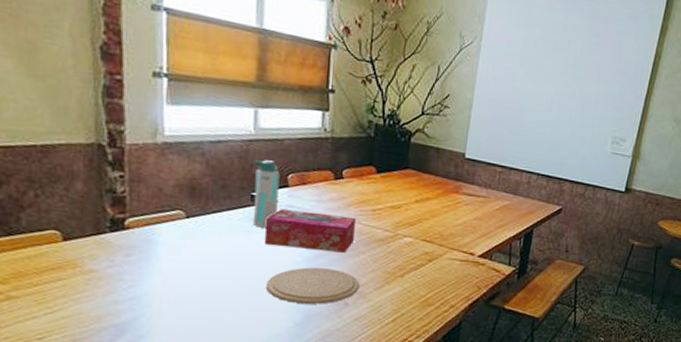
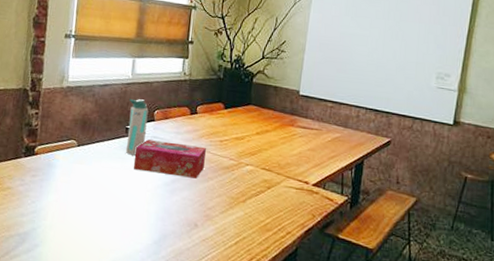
plate: present [265,267,360,304] -> none [132,190,208,225]

